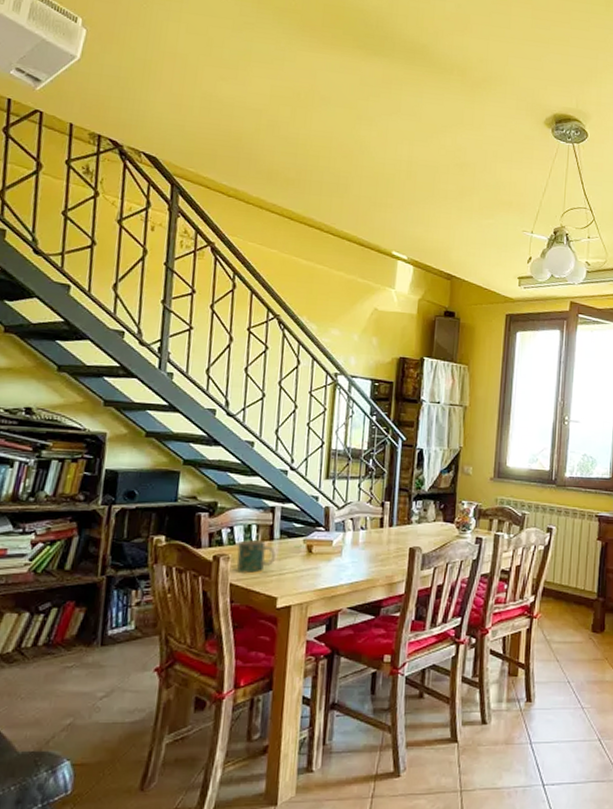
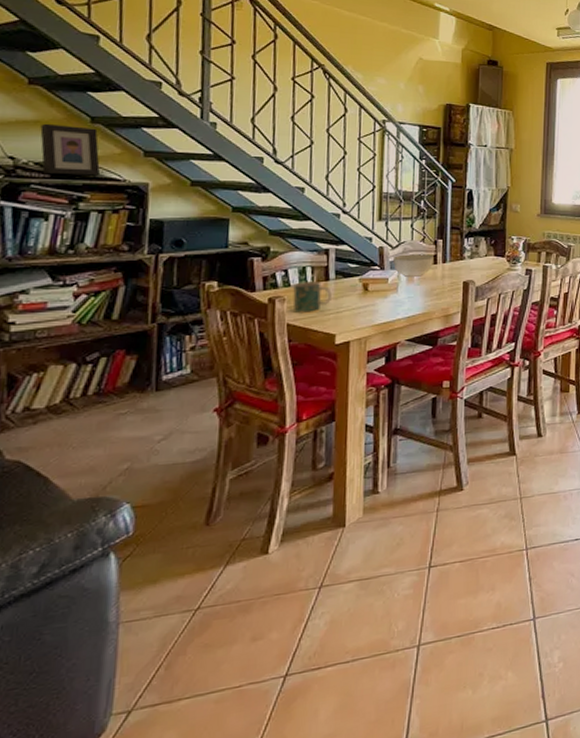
picture frame: none [11,371,64,425] -> present [40,123,100,177]
bowl: none [338,516,380,542] -> present [392,254,434,278]

